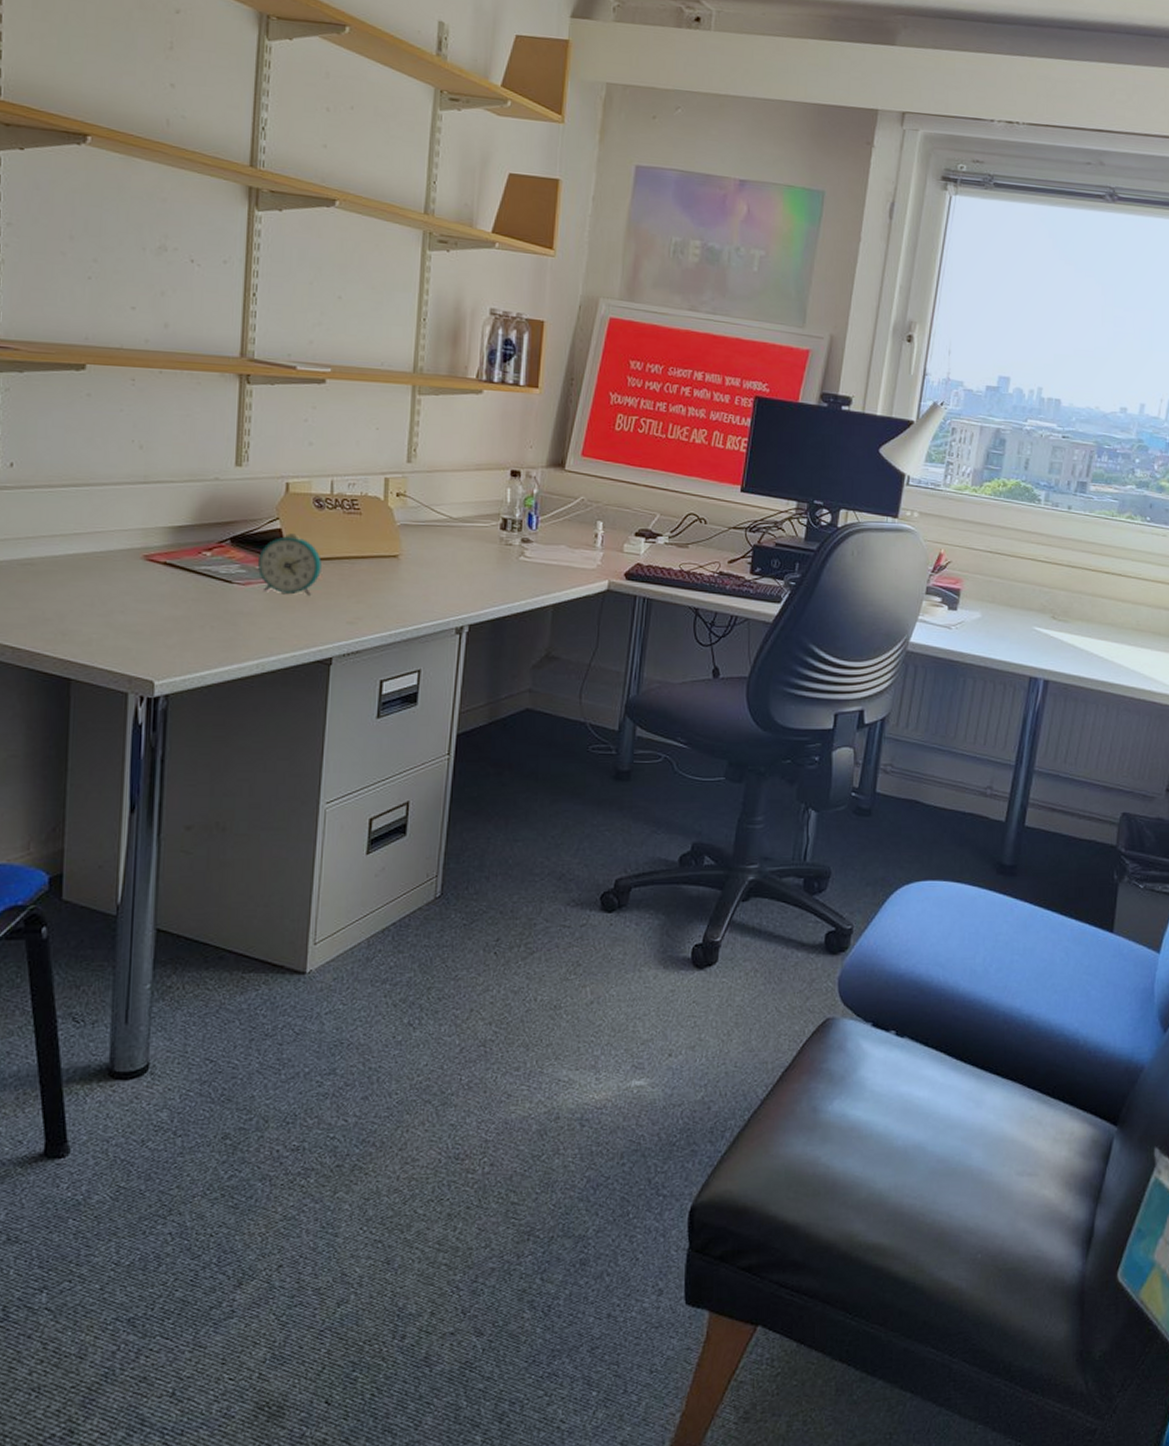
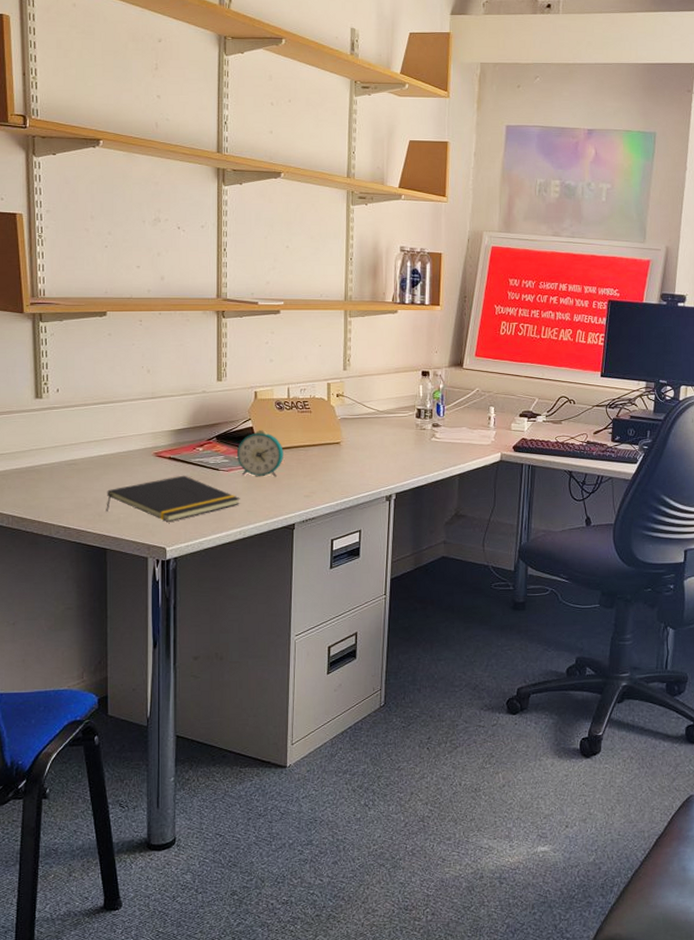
notepad: none [72,587,260,647] -> present [106,475,240,522]

